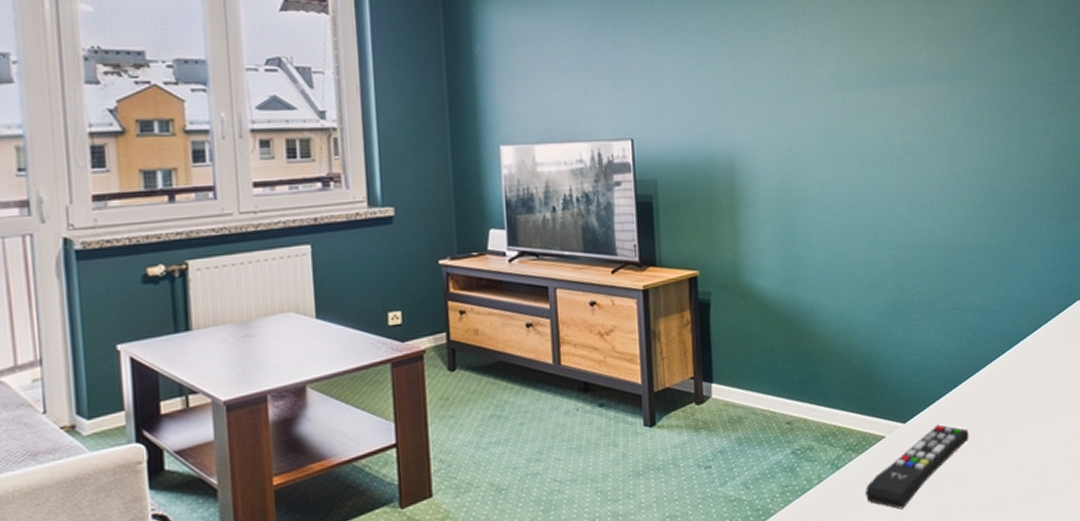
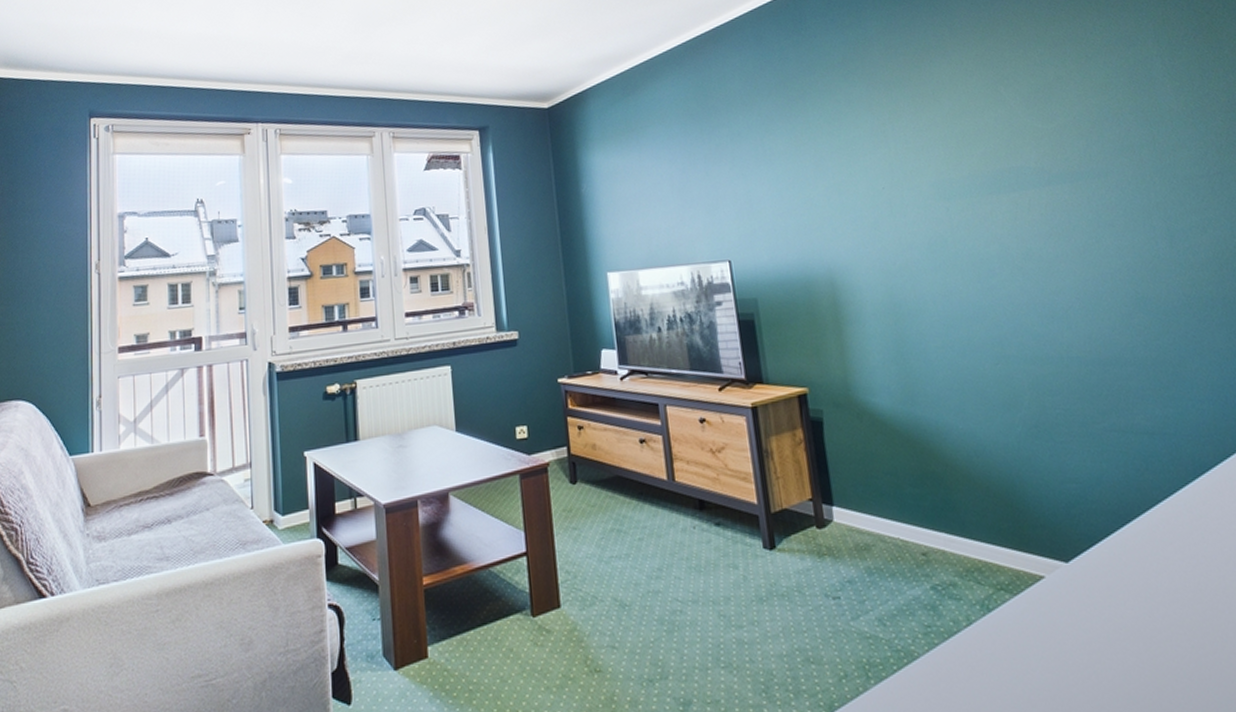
remote control: present [865,424,969,510] -> none [1027,566,1156,666]

